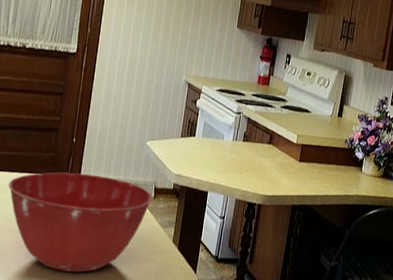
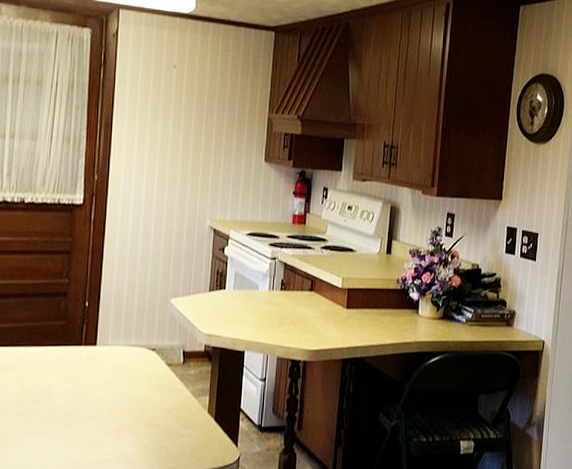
mixing bowl: present [8,172,153,272] -> none [13,341,182,457]

